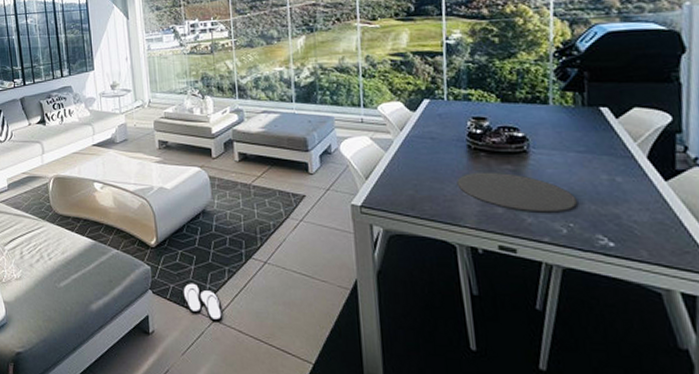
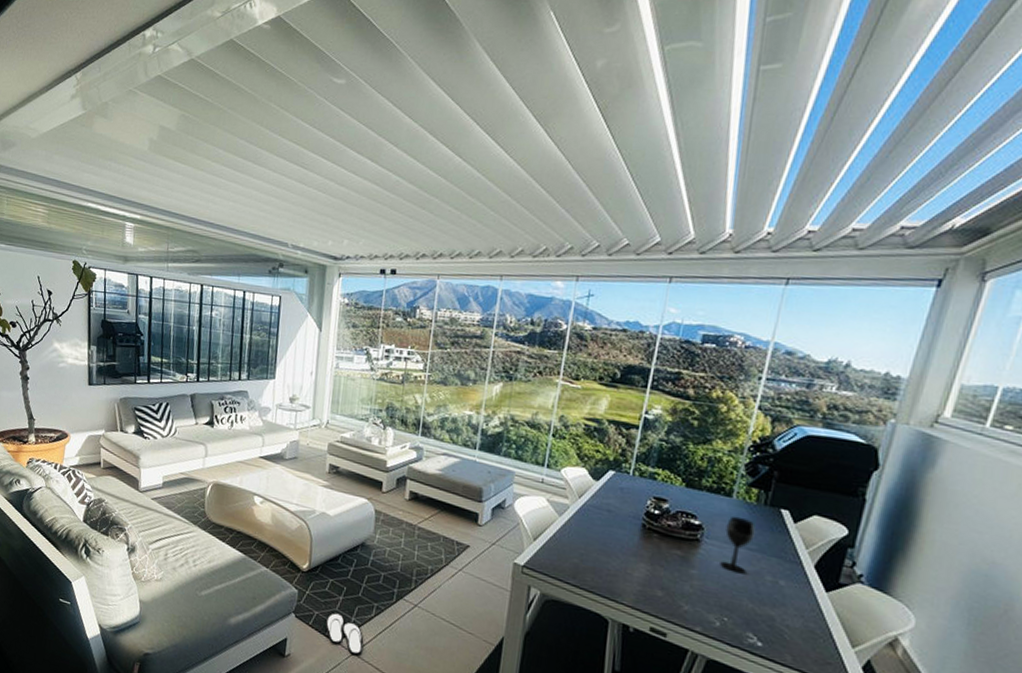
placemat: present [457,172,577,213] -> none [623,551,736,605]
wine glass: none [549,122,581,177] -> present [720,516,755,574]

